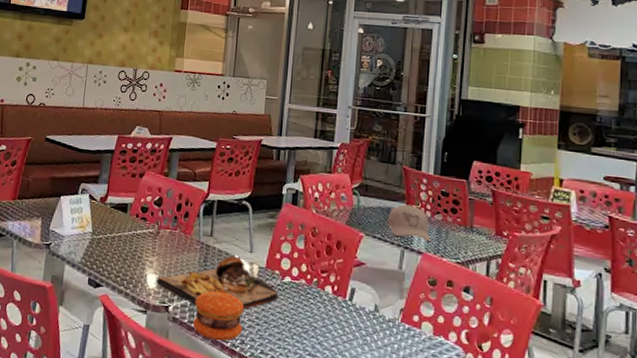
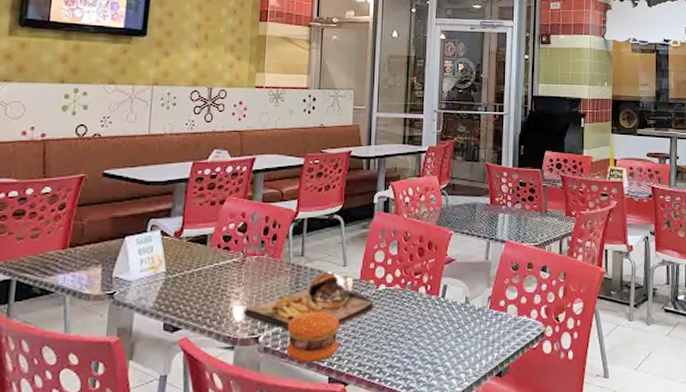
baseball cap: present [386,204,432,243] -> none [473,198,513,231]

